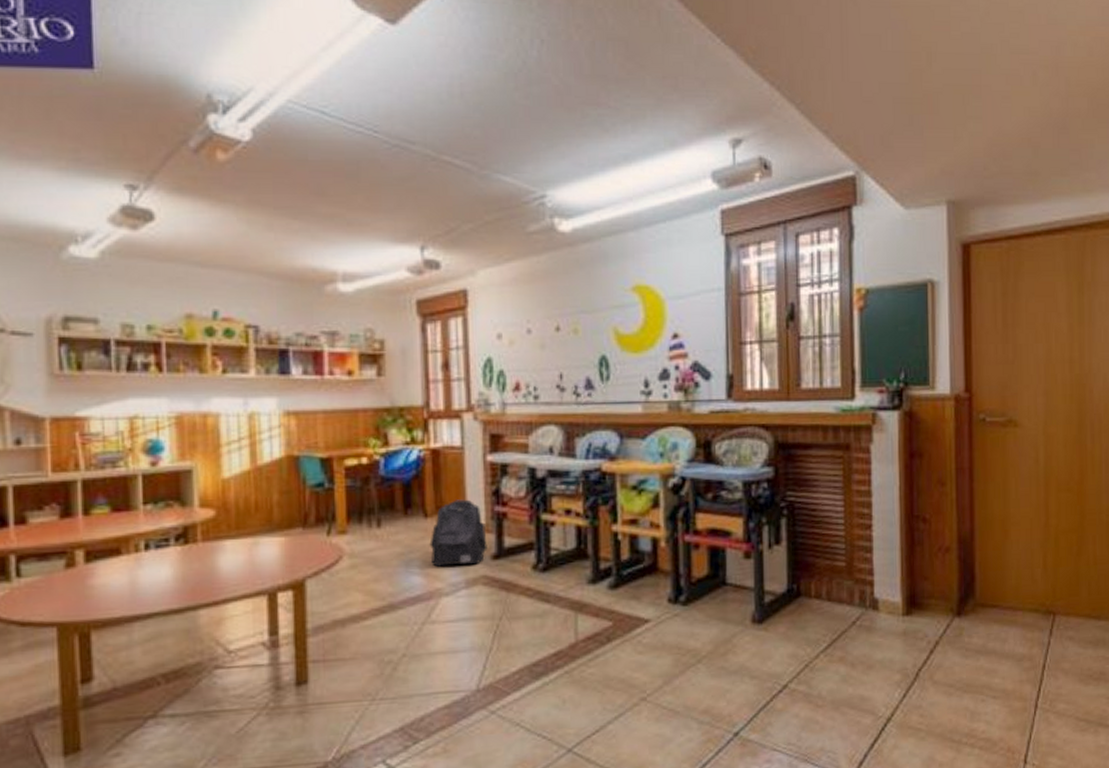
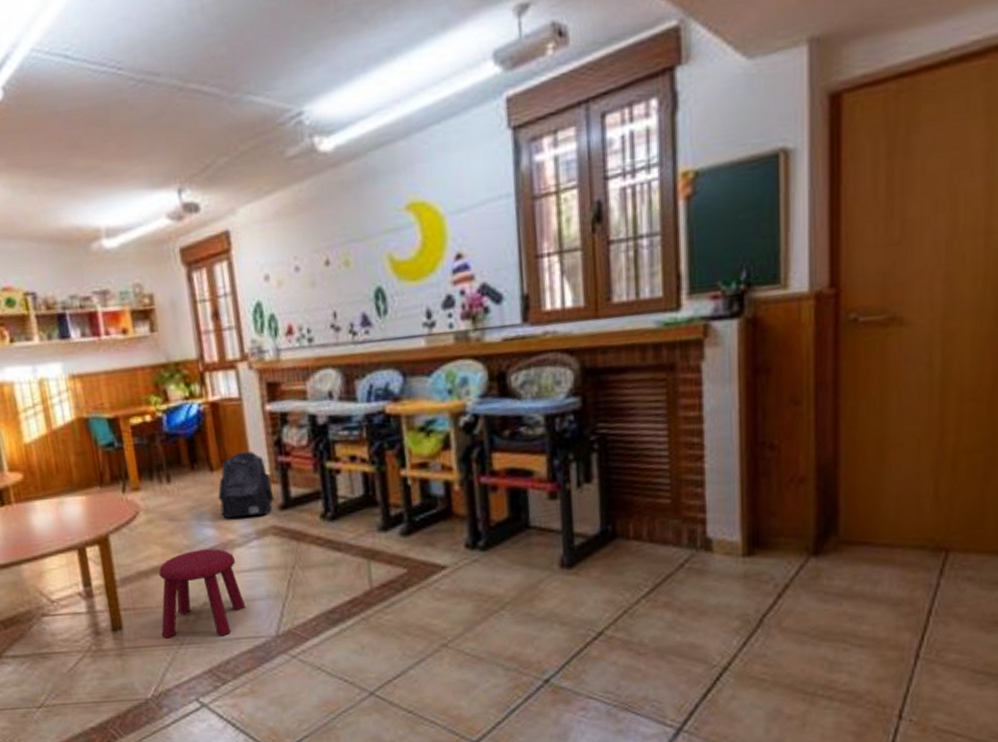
stool: none [351,597,448,694] -> present [158,548,246,639]

